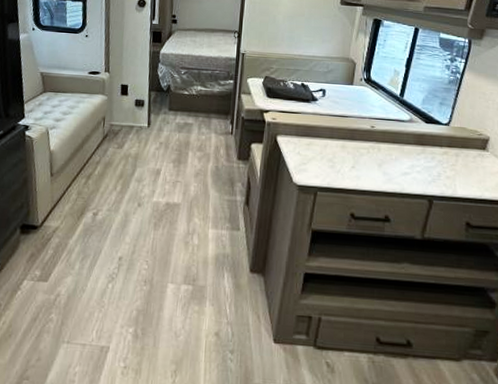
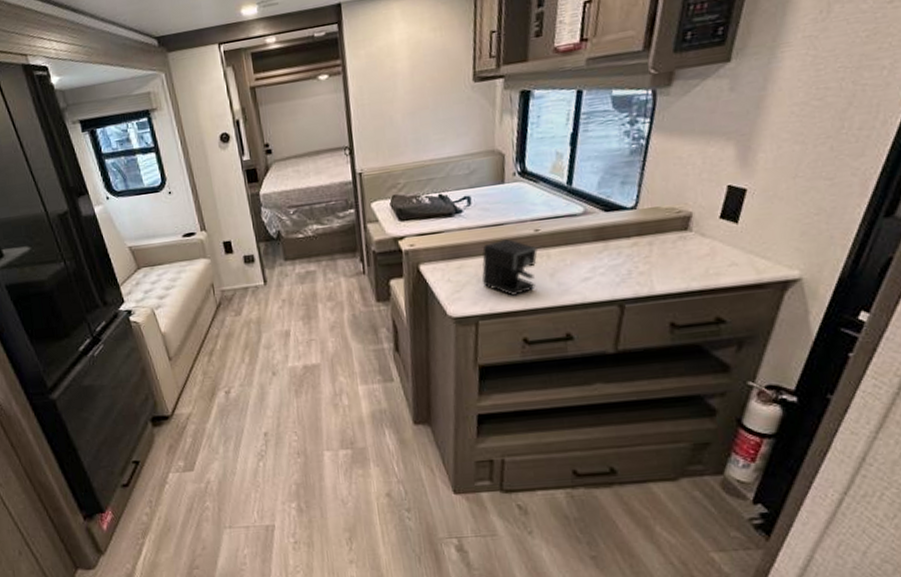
coffee maker: none [324,129,371,177] -> present [481,239,538,297]

